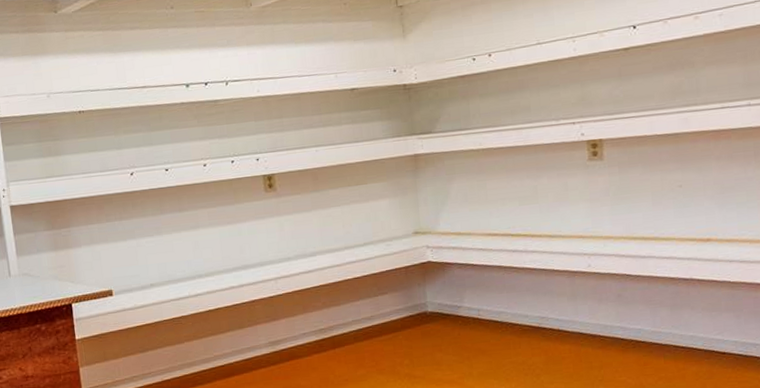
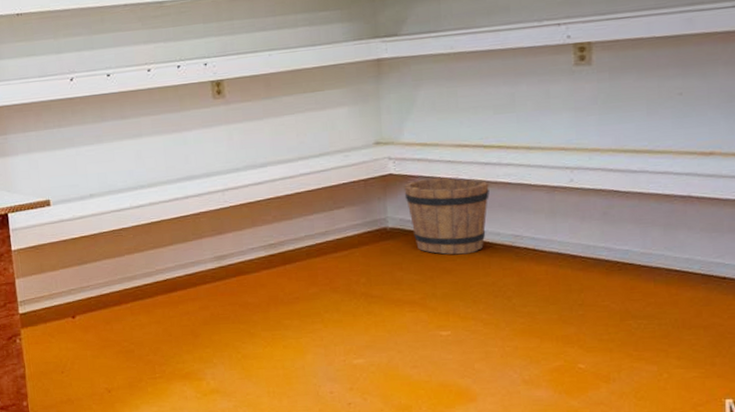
bucket: none [441,263,518,336] -> present [404,176,490,255]

